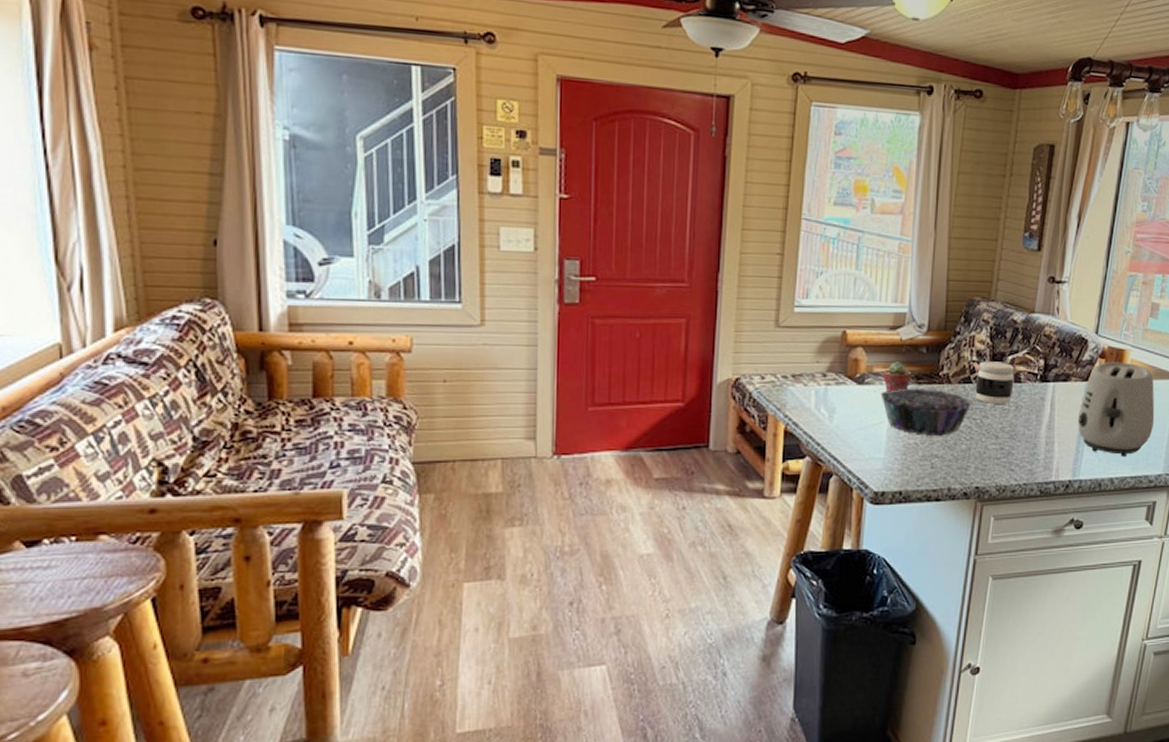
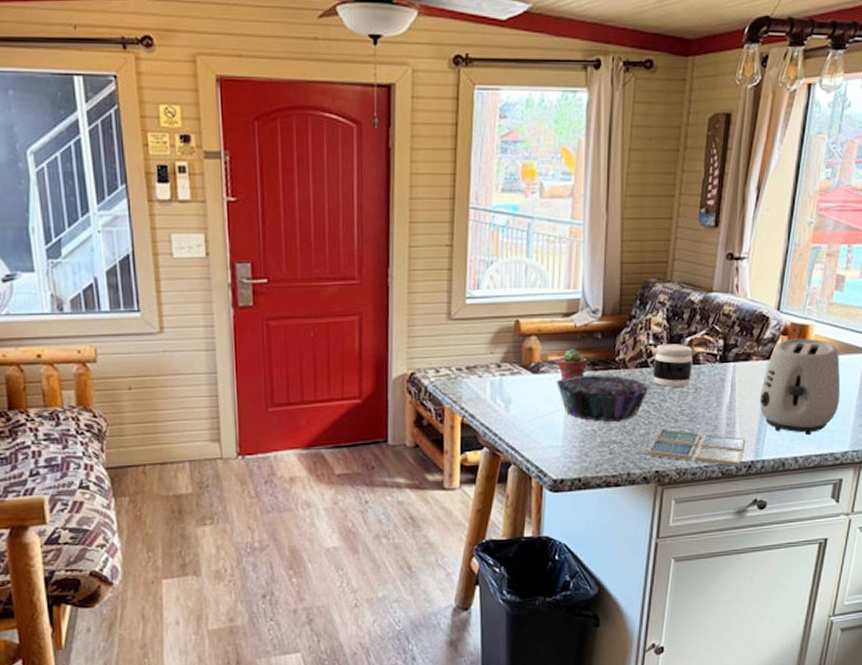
drink coaster: none [967,444,1063,486] -> present [646,428,745,467]

